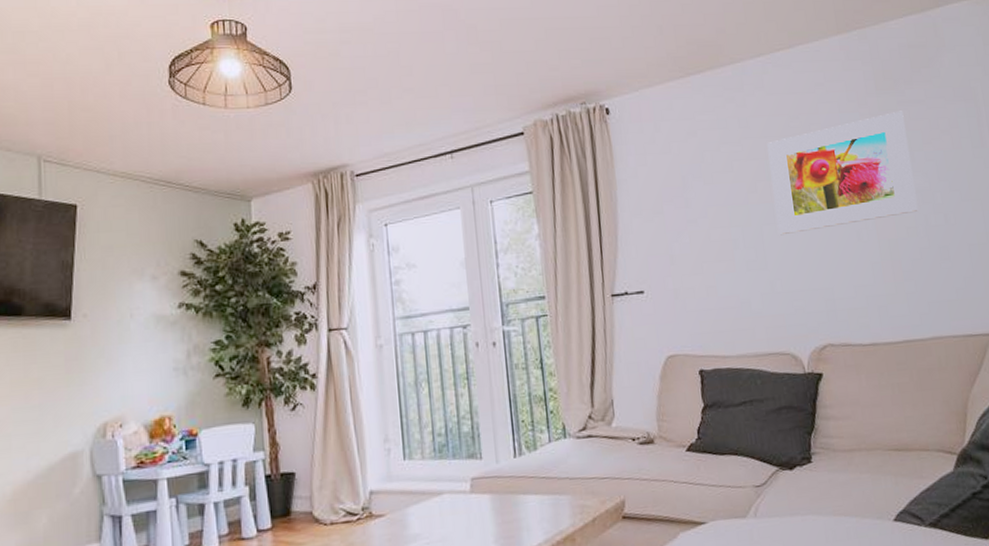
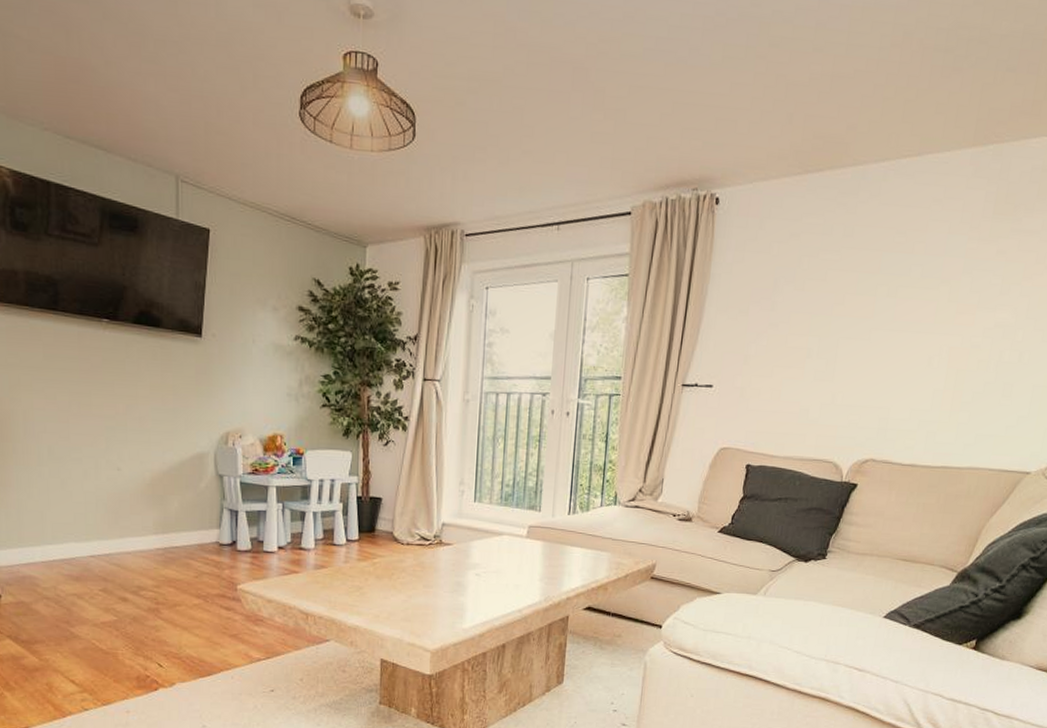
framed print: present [767,110,918,236] -> none [853,239,1014,351]

